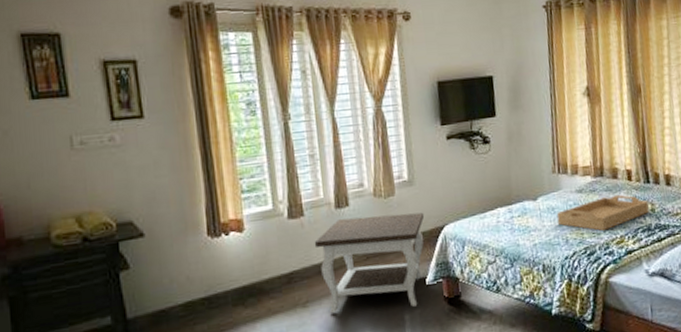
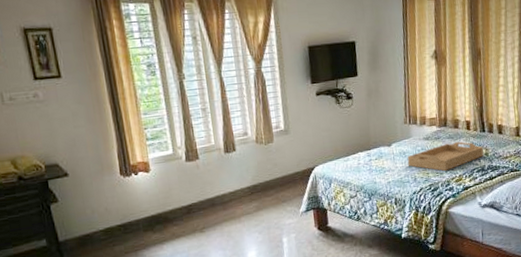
side table: present [314,212,425,314] -> none [208,156,298,238]

